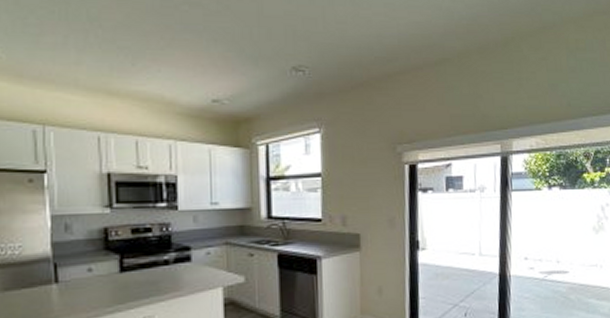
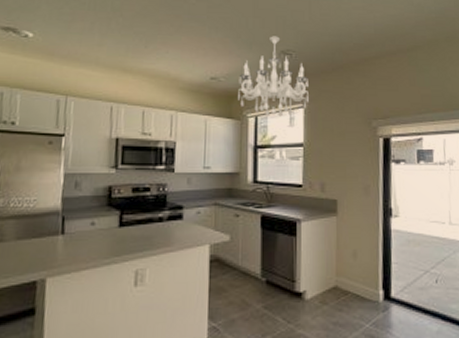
chandelier: none [244,49,326,144] -> present [238,36,309,117]

